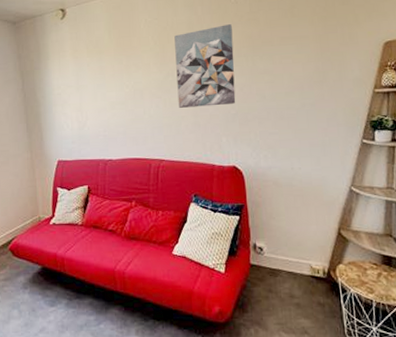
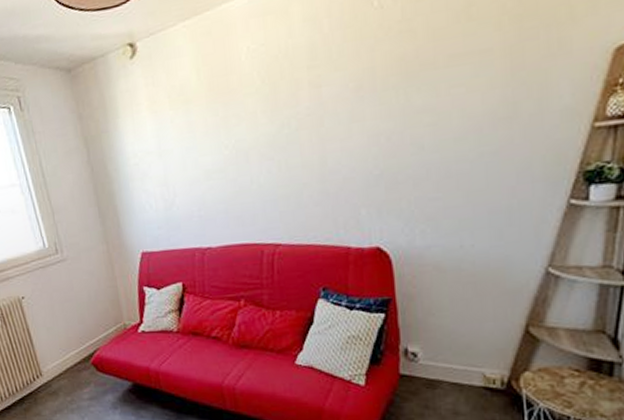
wall art: present [174,24,236,108] -> none [290,42,381,172]

